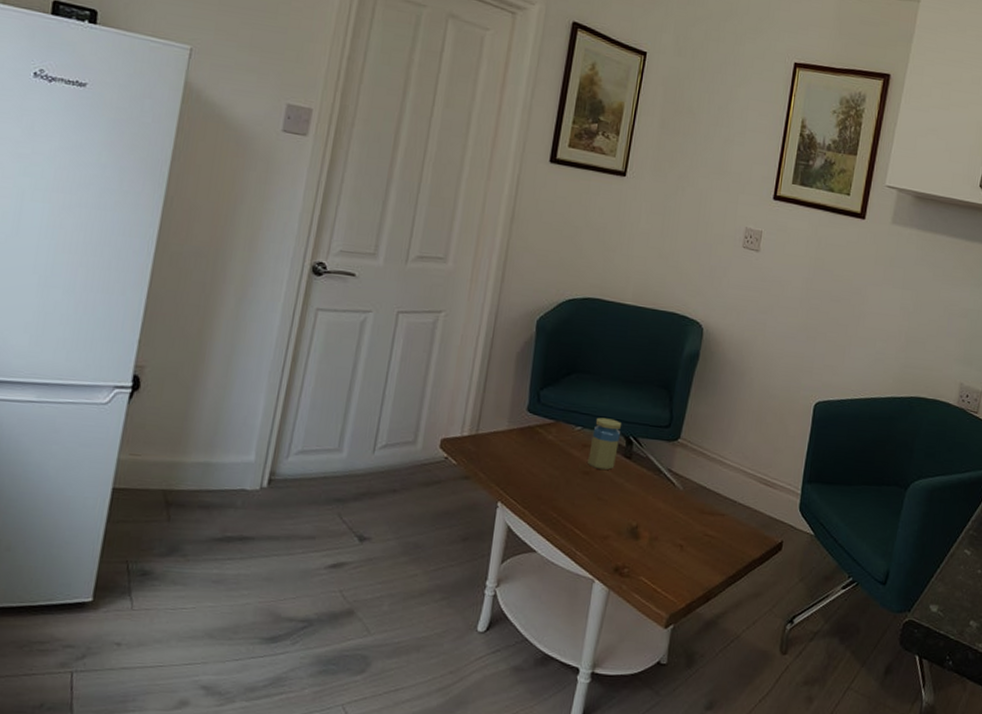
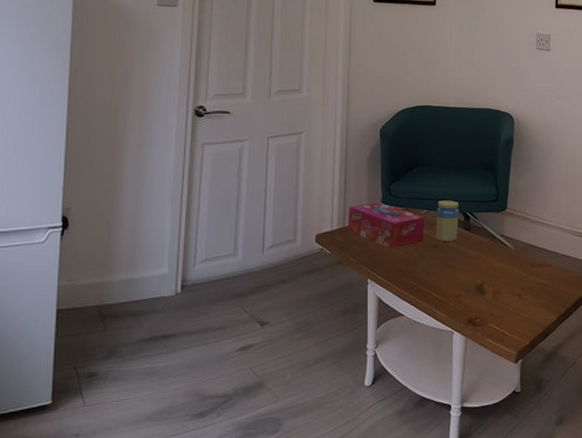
tissue box: none [481,409,577,470] -> present [348,202,424,250]

